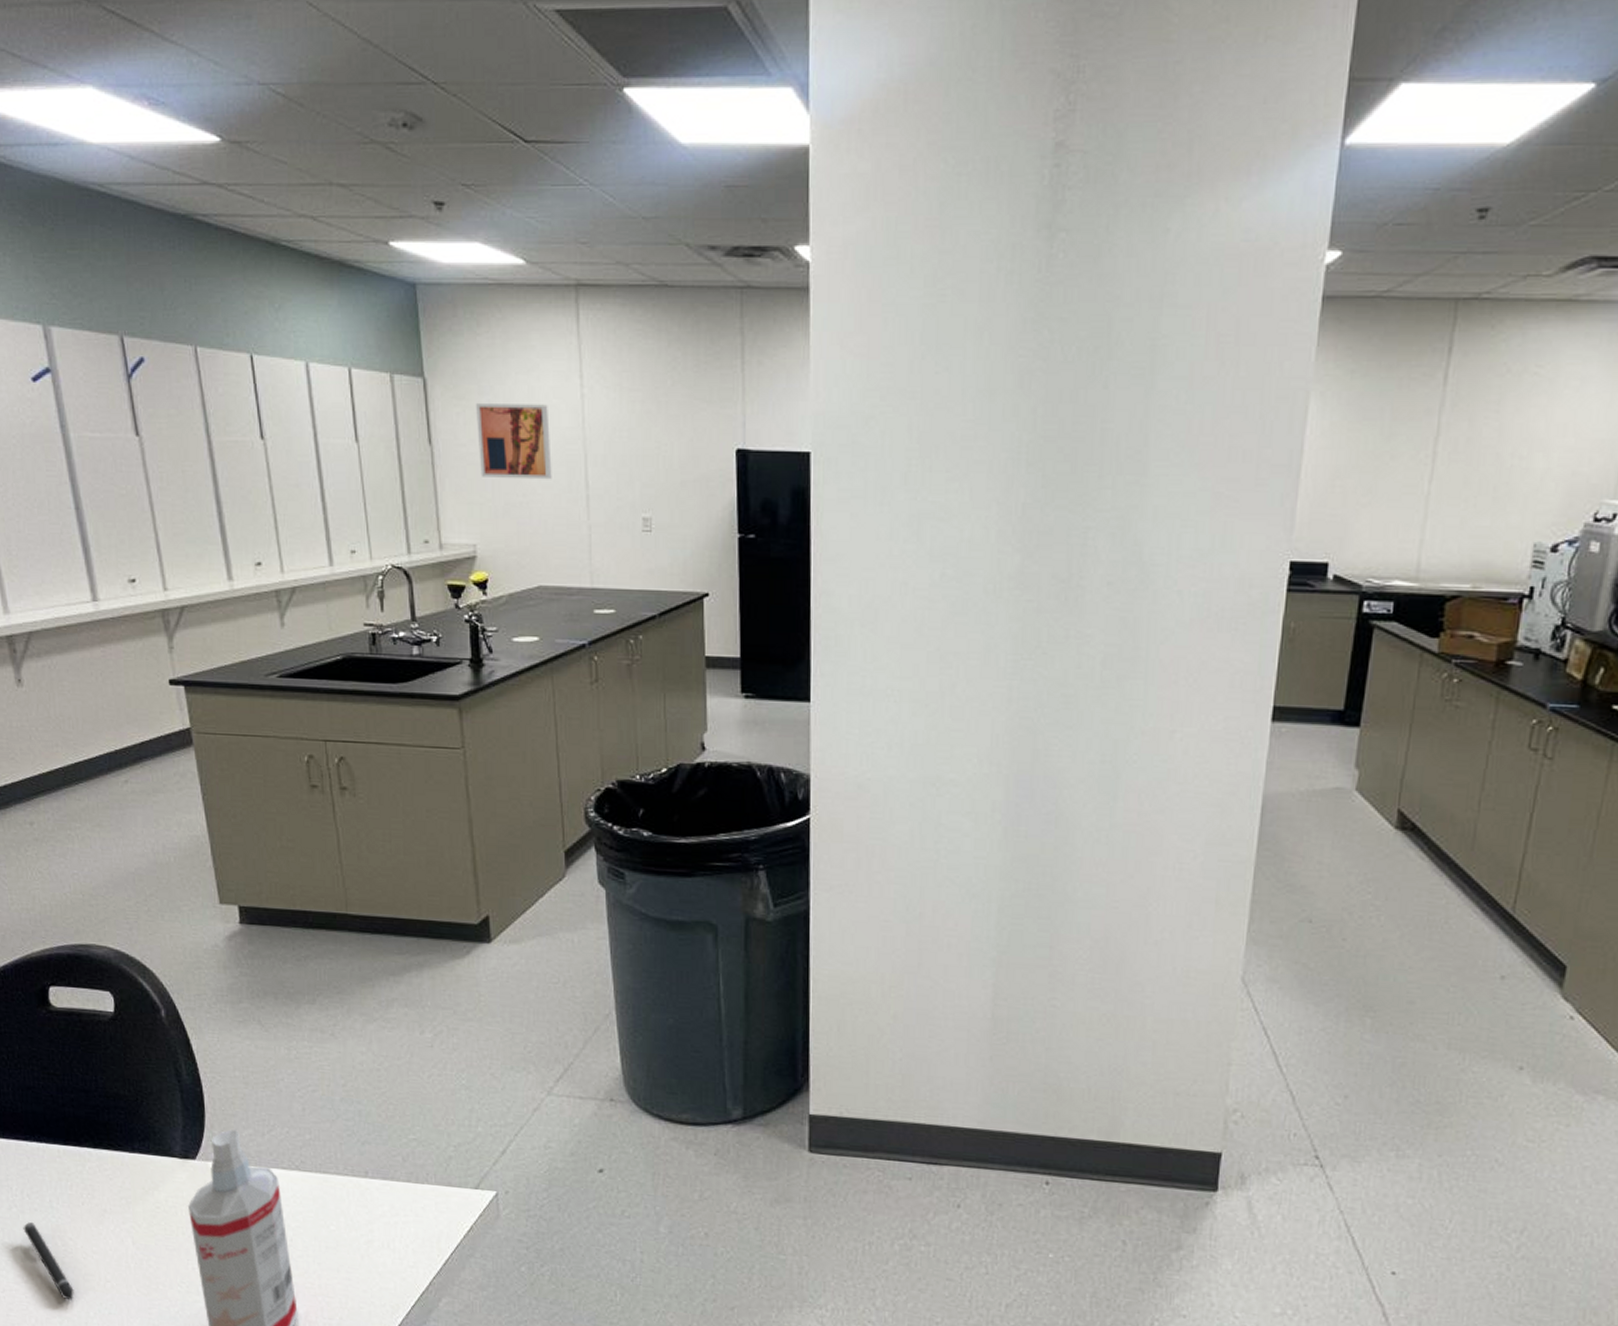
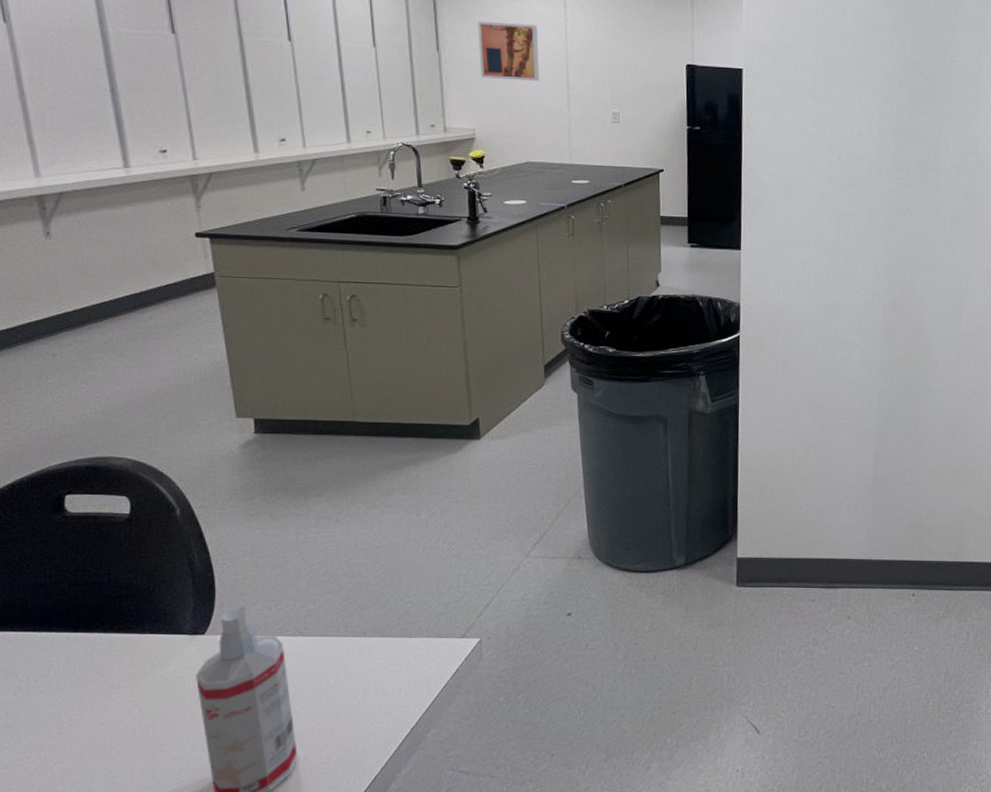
pen: present [23,1221,74,1301] -> none [28,703,78,770]

